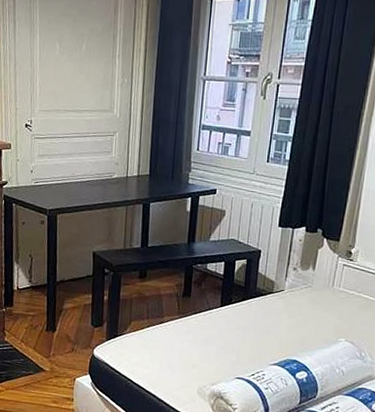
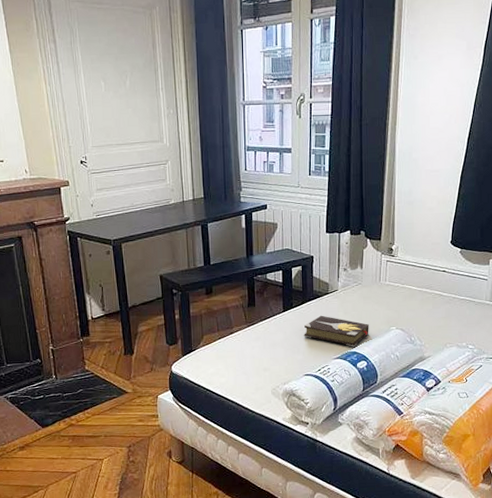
hardback book: none [240,315,315,355] -> present [304,315,369,347]

